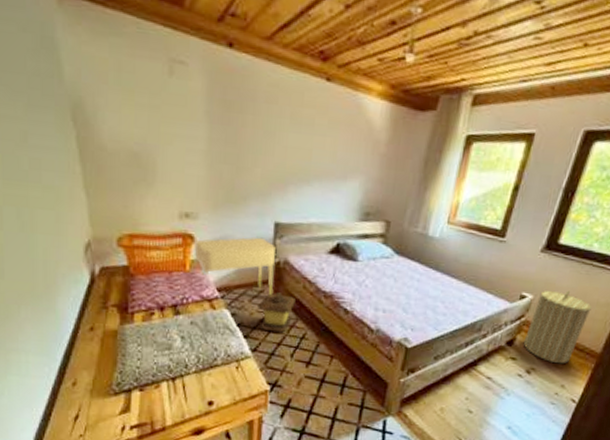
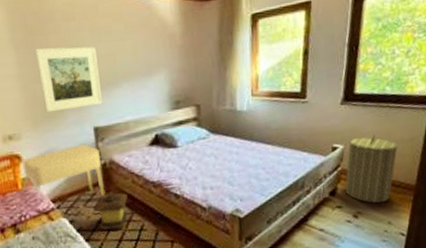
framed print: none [228,126,293,200] -> present [35,46,102,113]

